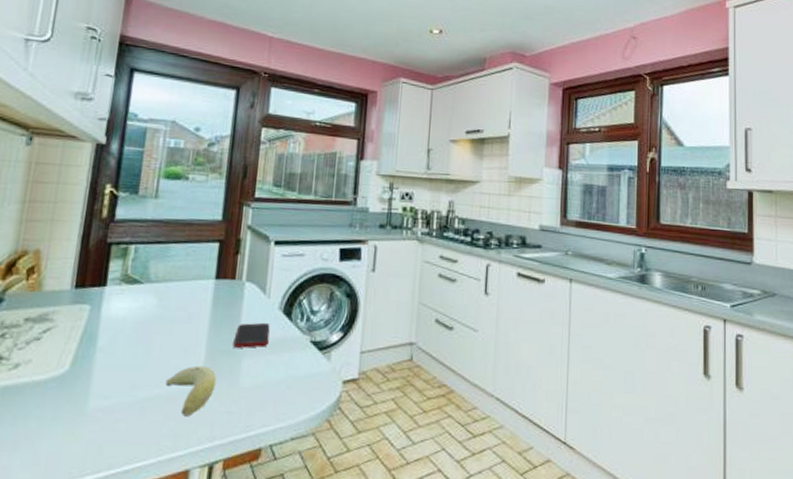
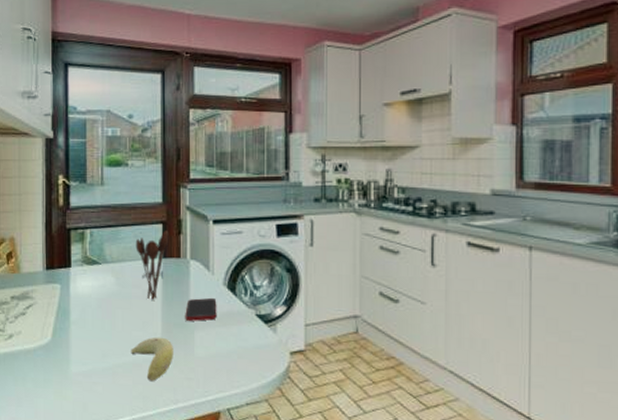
utensil holder: none [186,249,226,325] -> present [135,230,169,300]

